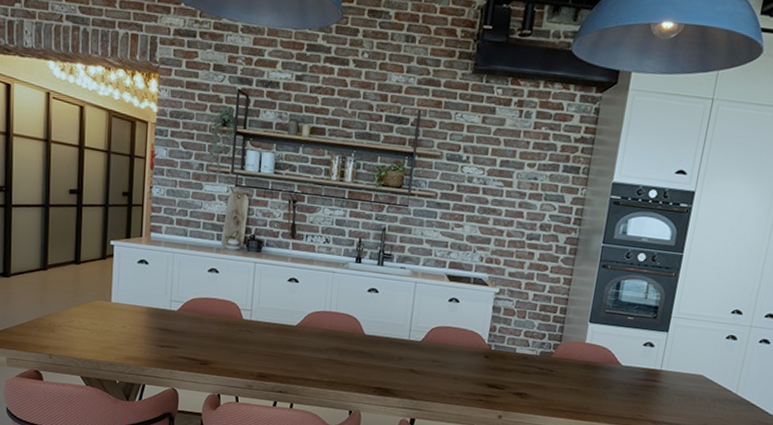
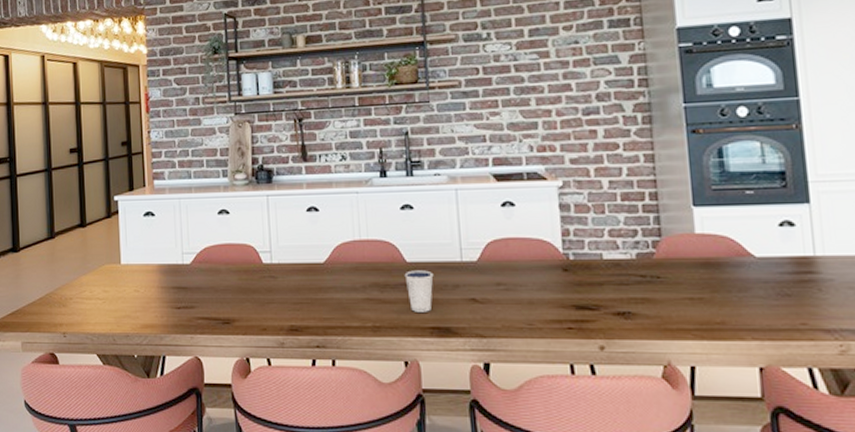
dixie cup: none [361,341,385,375] -> present [404,270,434,312]

